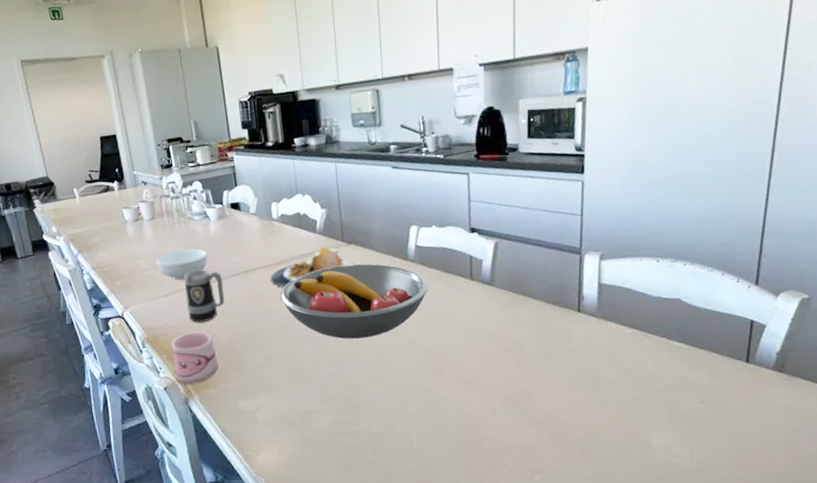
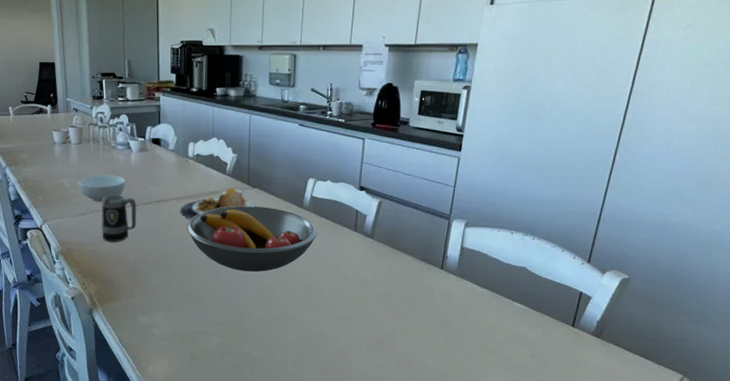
mug: present [172,331,218,385] -> none [83,250,123,297]

